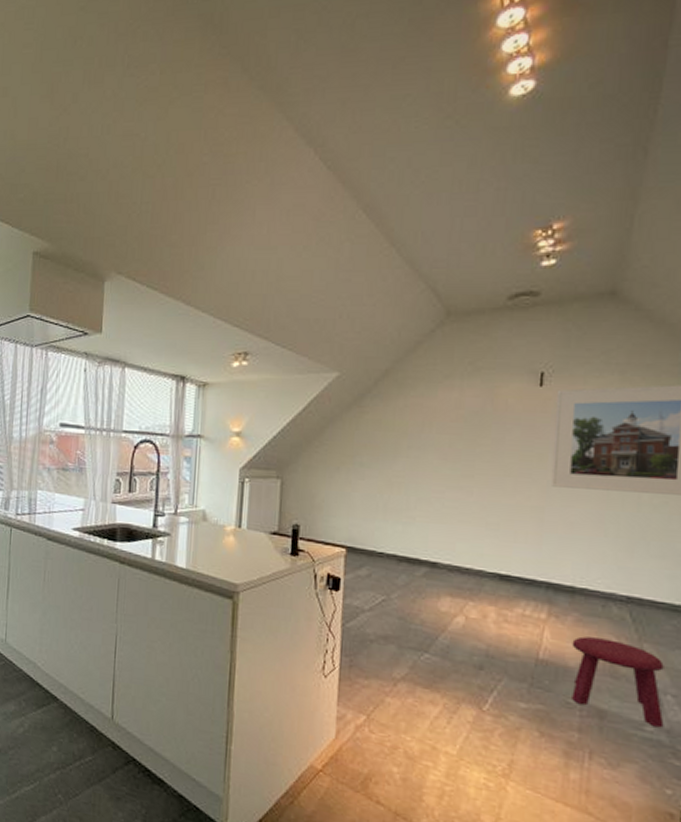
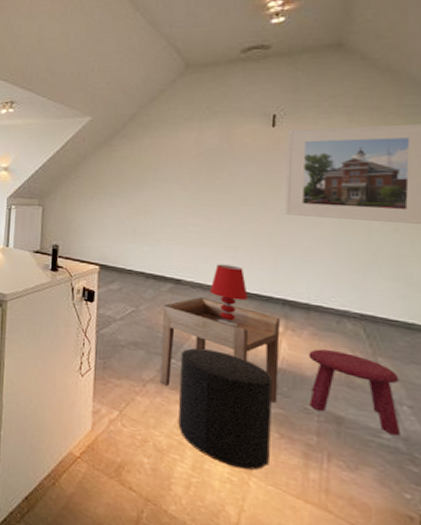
side table: none [412,582,544,698] -> present [160,297,281,402]
stool: none [431,640,534,774] -> present [178,348,273,470]
table lamp: none [468,543,509,615] -> present [209,264,248,328]

